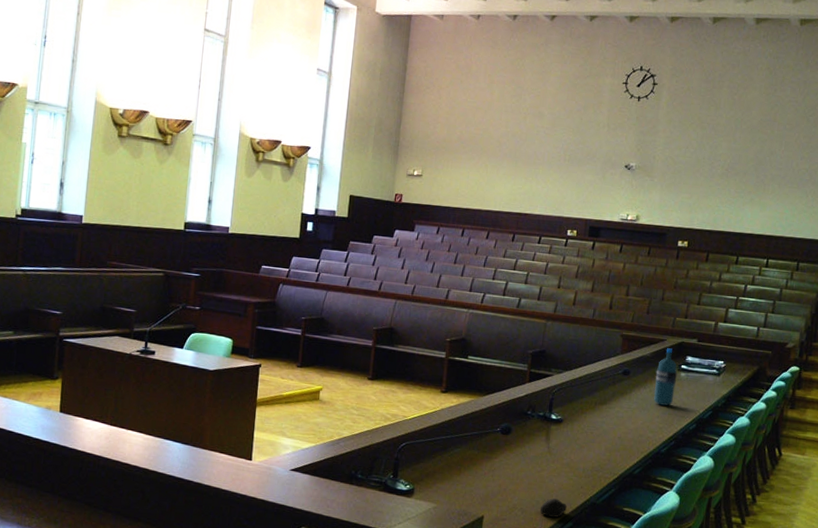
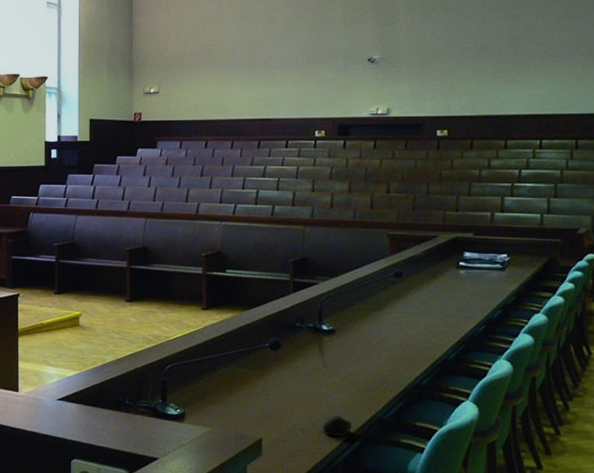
water bottle: present [653,348,678,406] -> none [431,245,457,307]

